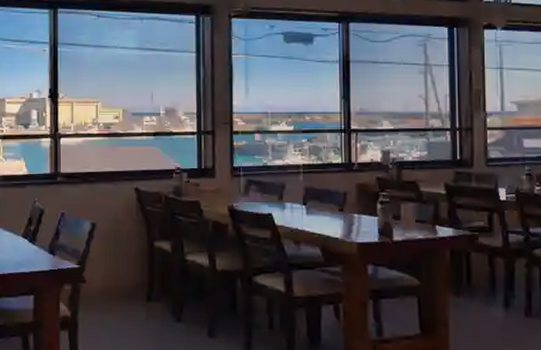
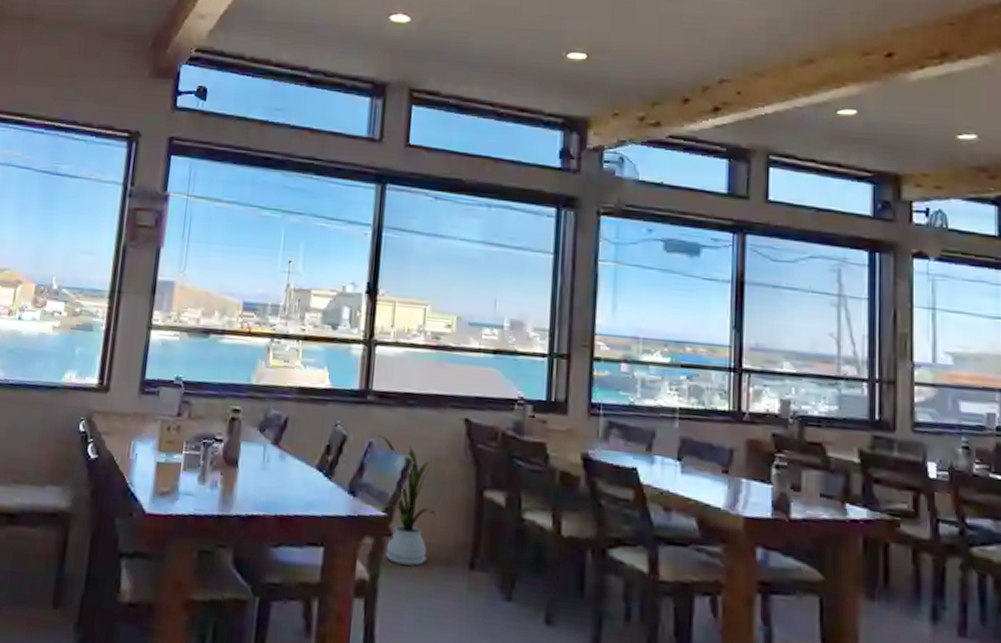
house plant: none [68,207,118,303] -> present [378,435,436,566]

